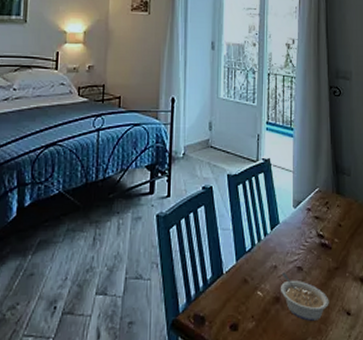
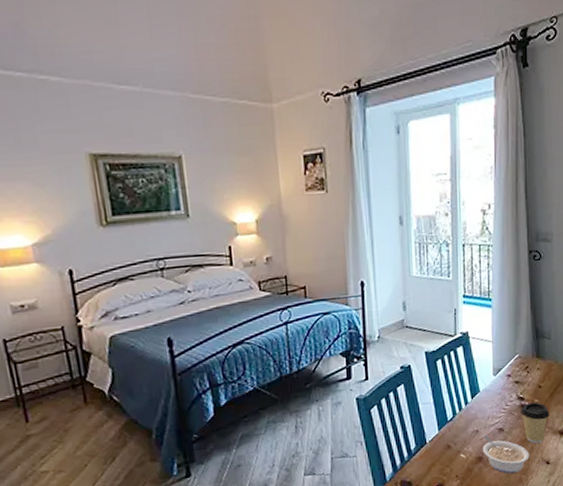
coffee cup: none [320,242,350,290] -> present [521,402,549,444]

